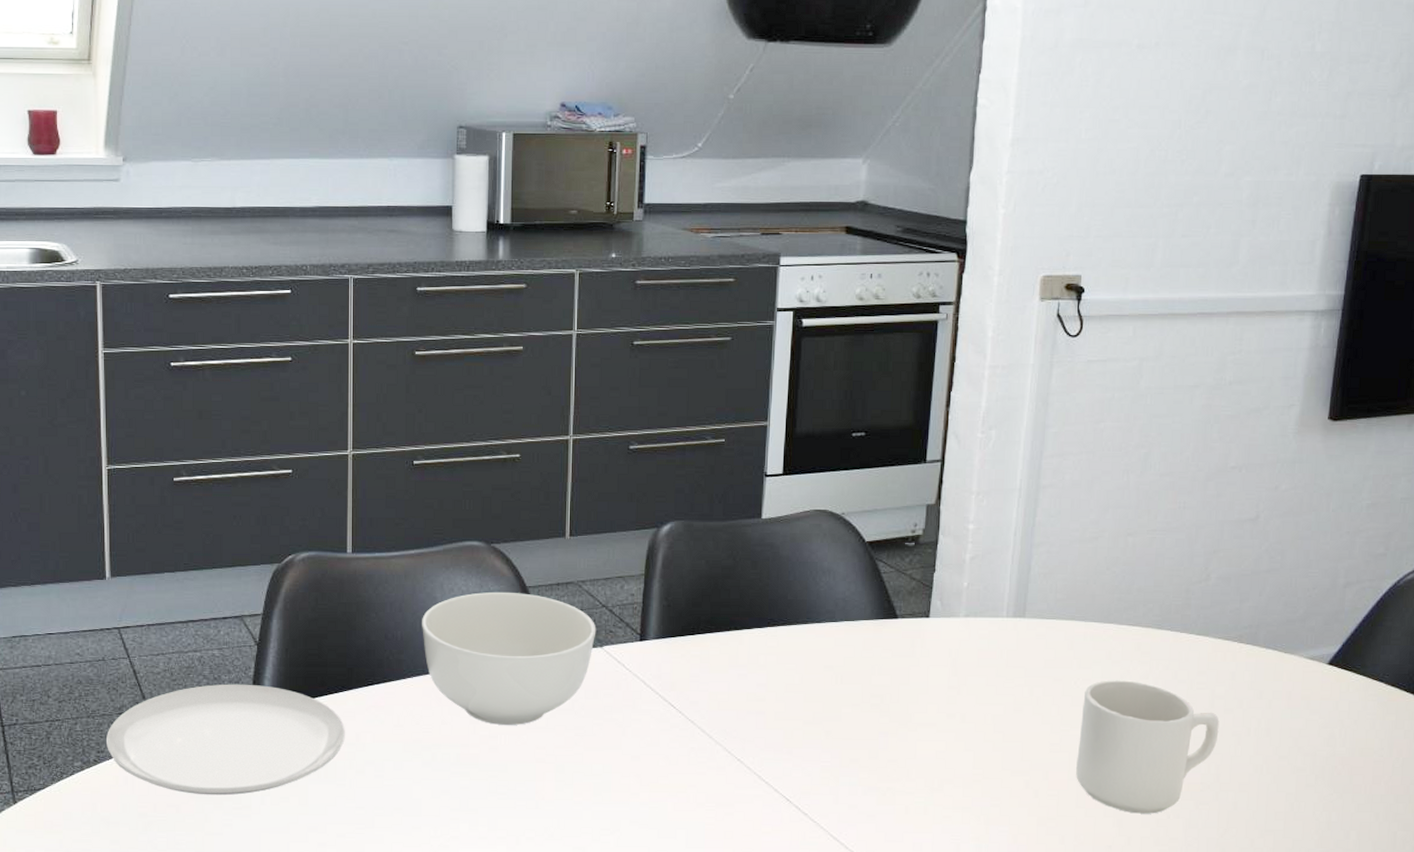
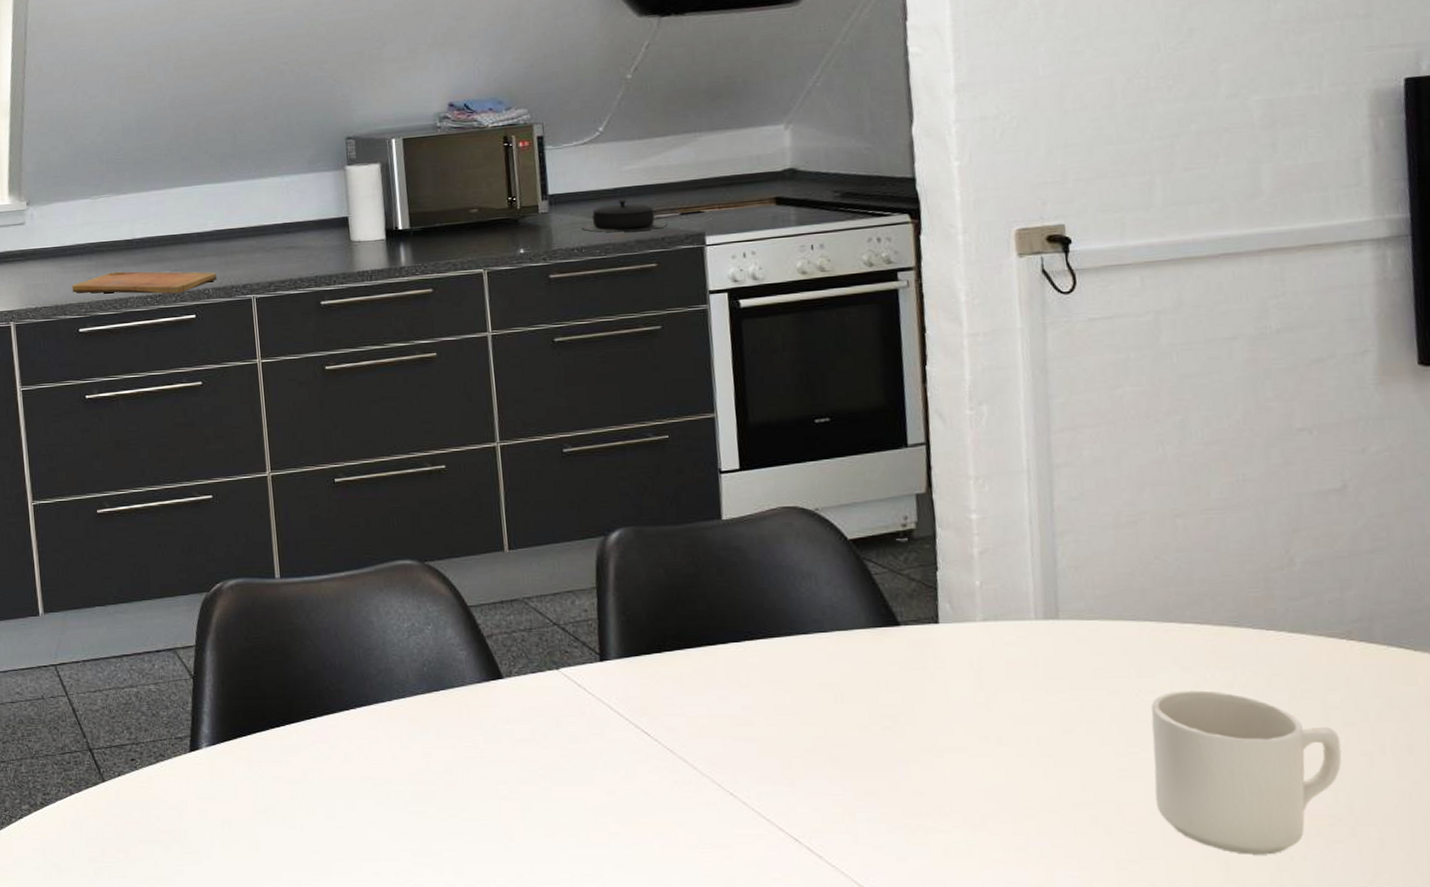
plate: present [107,684,345,796] -> none [51,720,292,839]
cutting board: none [165,239,316,267] -> present [72,271,217,294]
bowl: present [422,591,597,725] -> none [359,612,550,758]
cooking pot: none [671,214,748,246] -> present [582,198,667,233]

